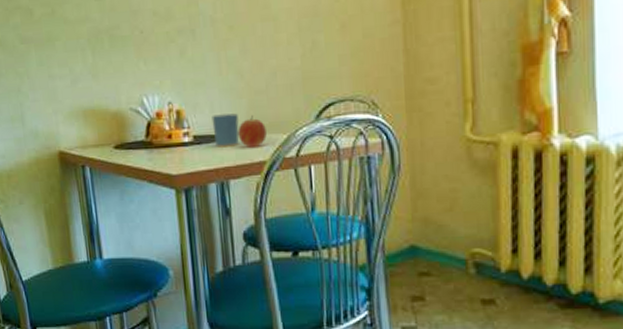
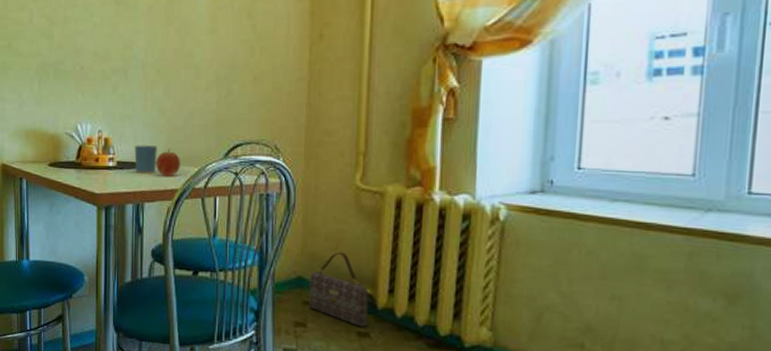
handbag: none [424,213,491,294] -> present [309,252,368,327]

